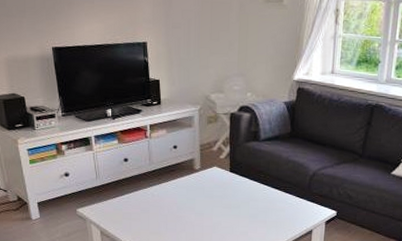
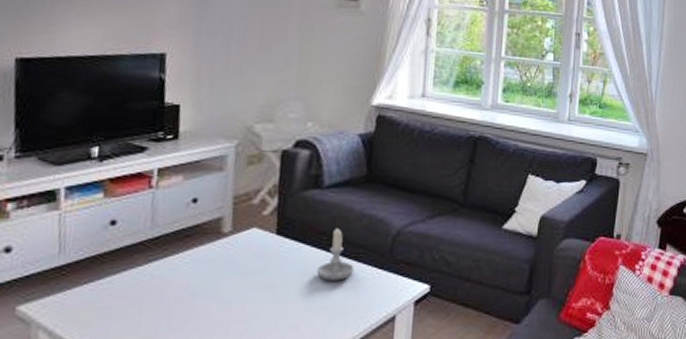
candle: none [258,169,284,205] -> present [316,228,355,281]

